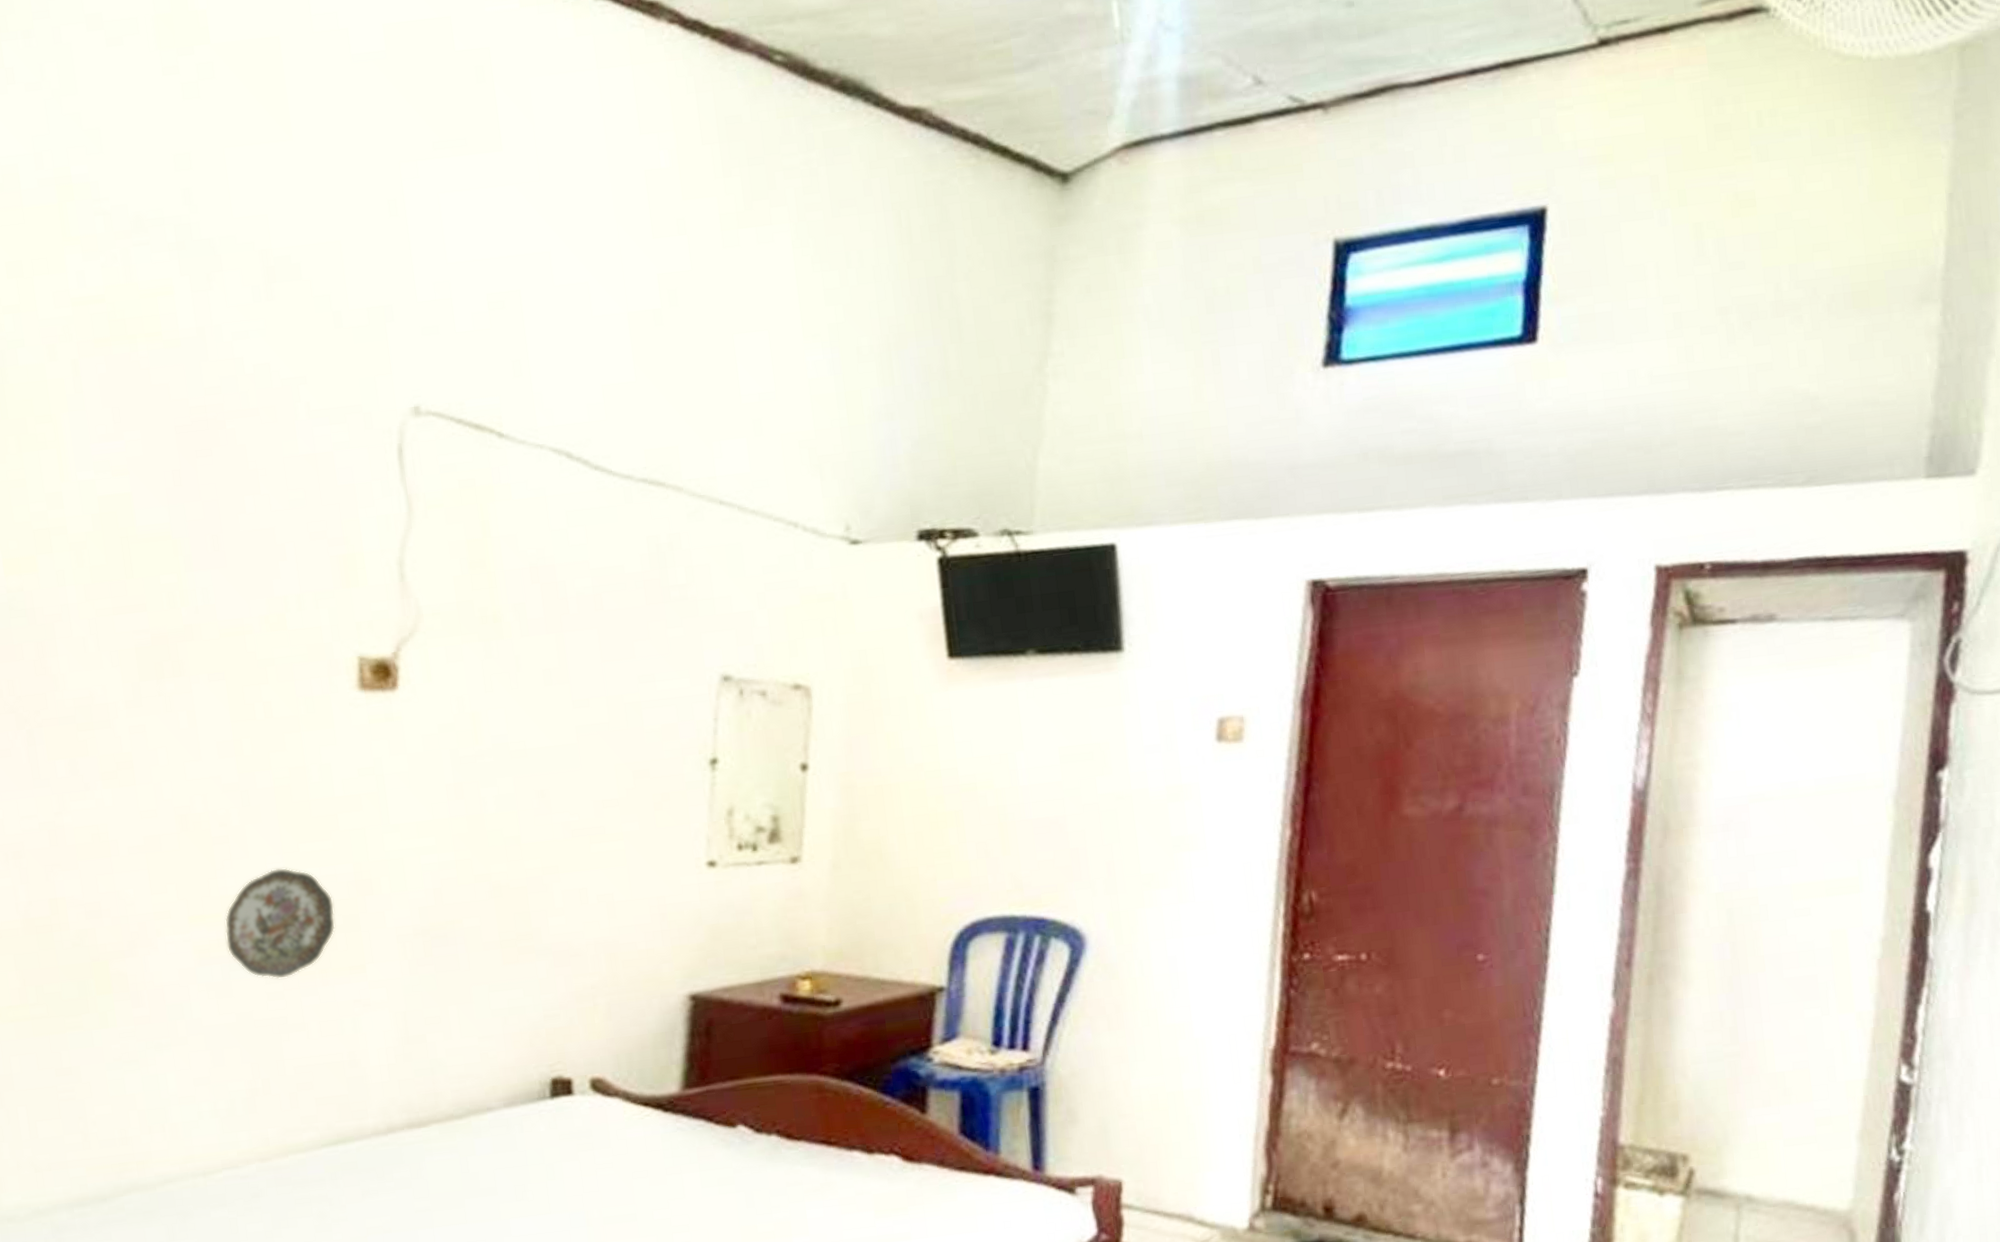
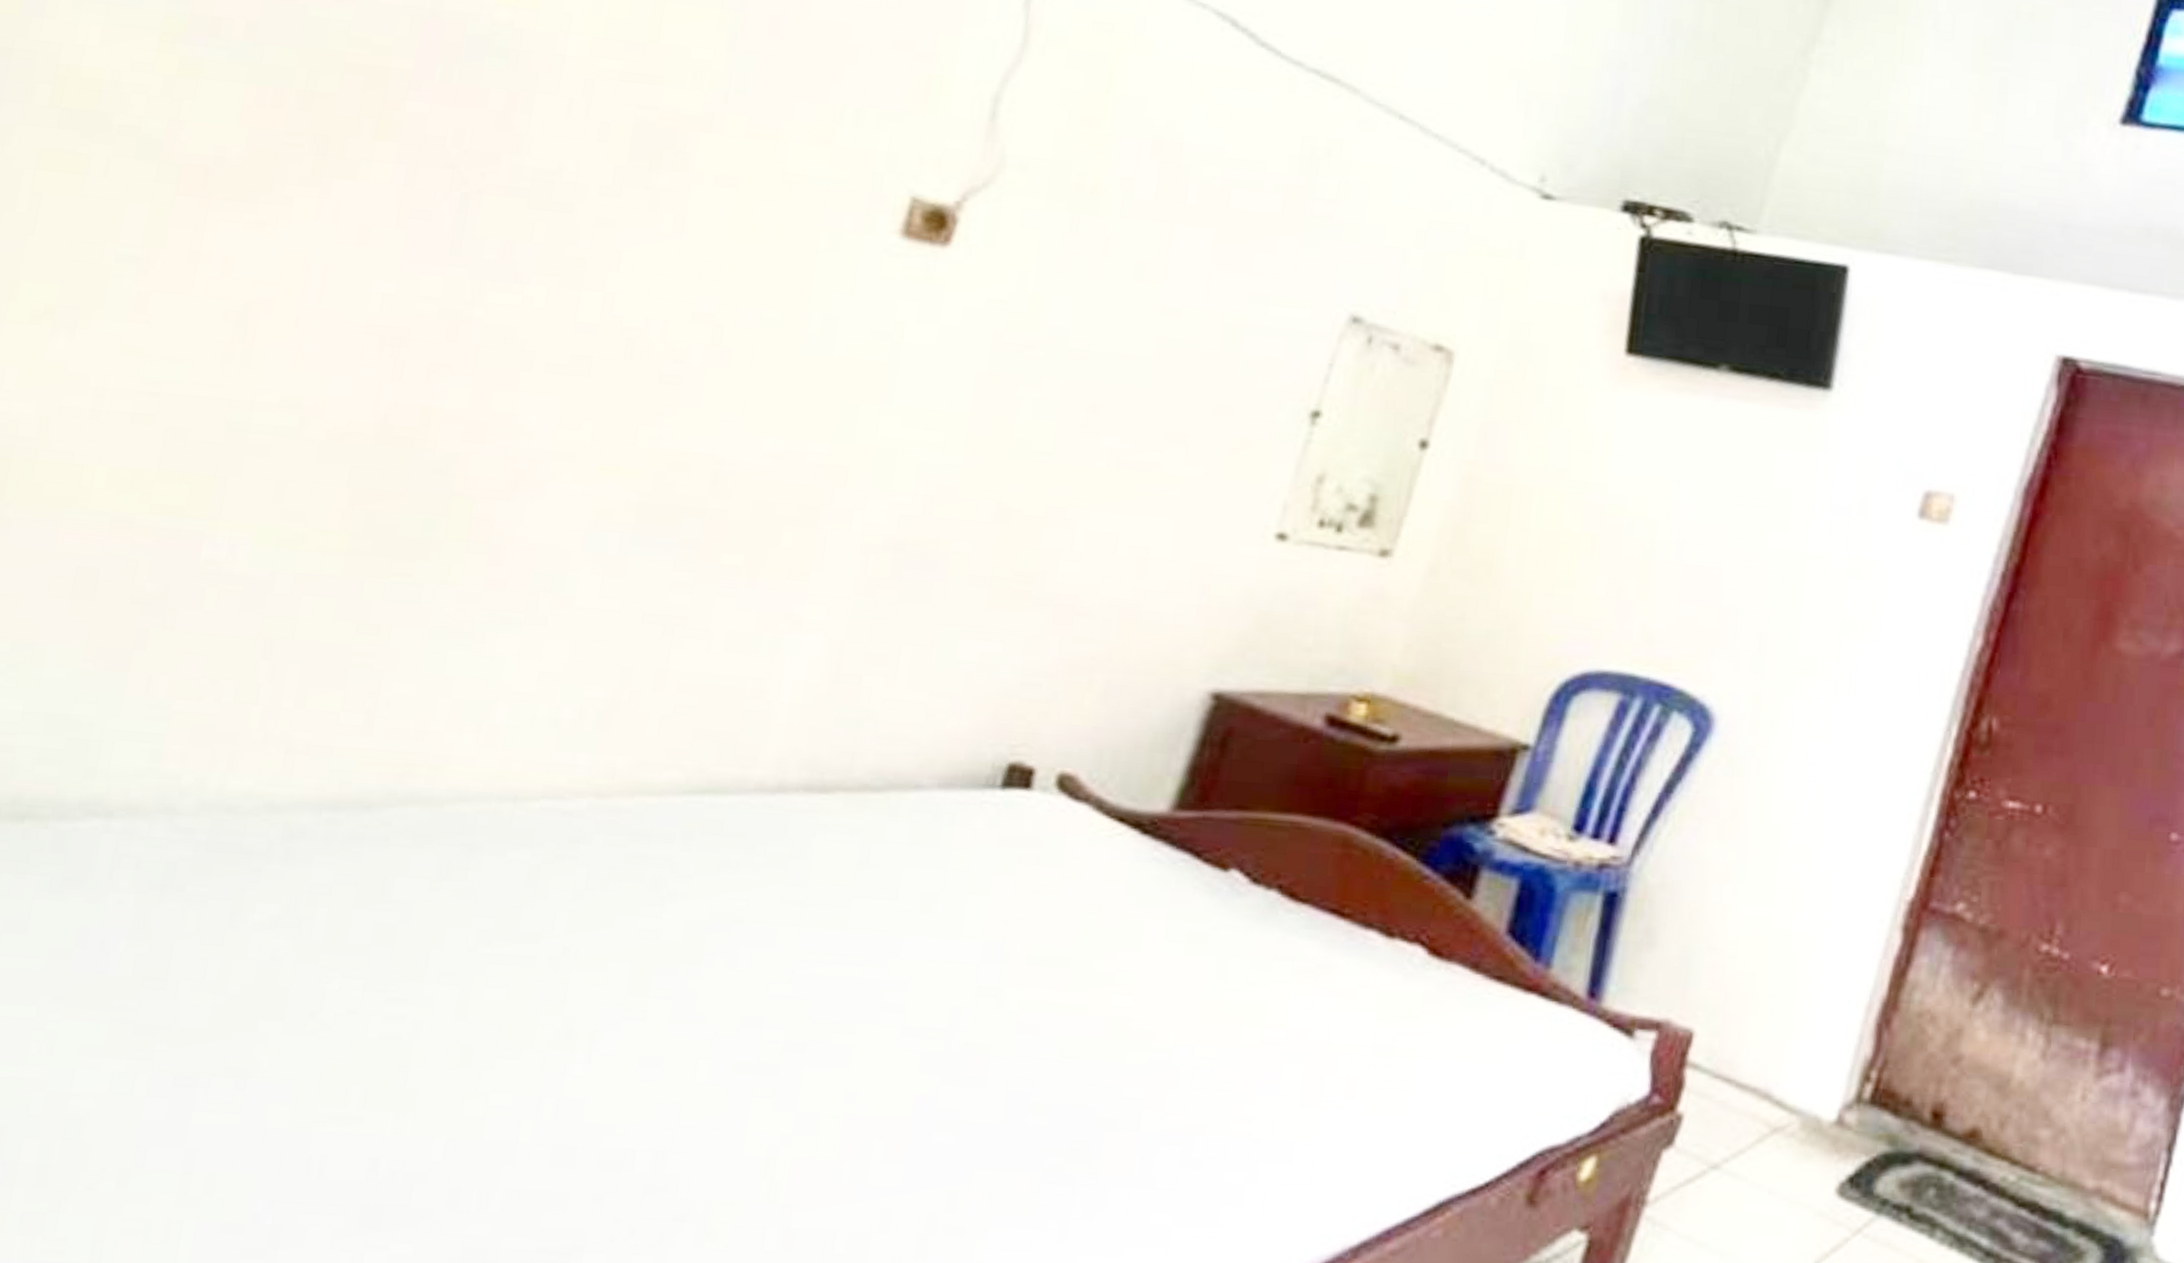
decorative plate: present [224,867,336,980] -> none [635,428,793,569]

